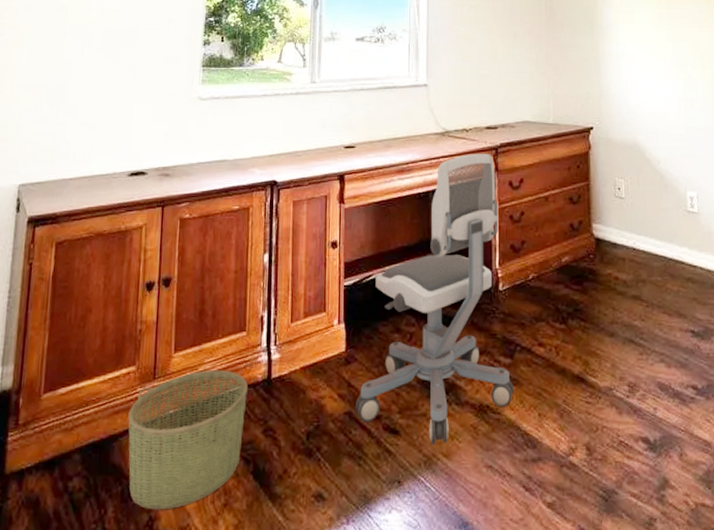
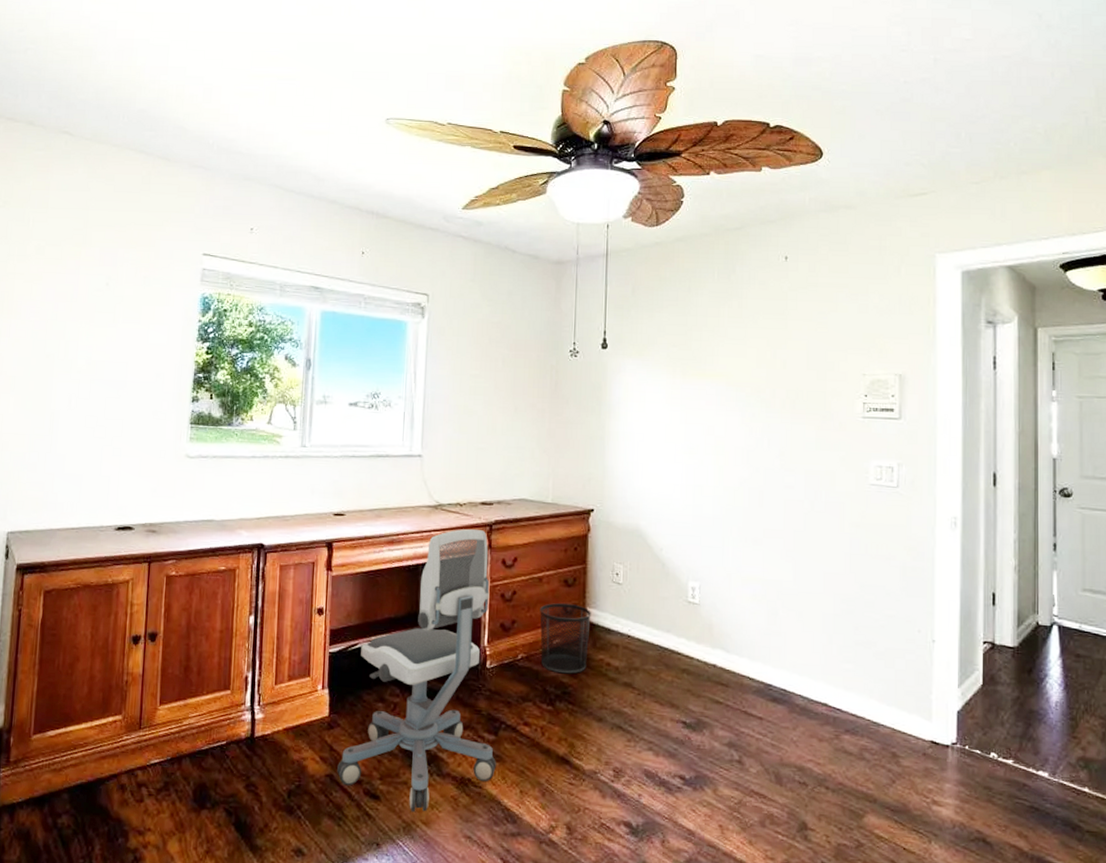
basket: present [128,370,249,510] -> none [114,724,232,852]
waste bin: none [548,221,597,291] -> present [540,603,591,674]

